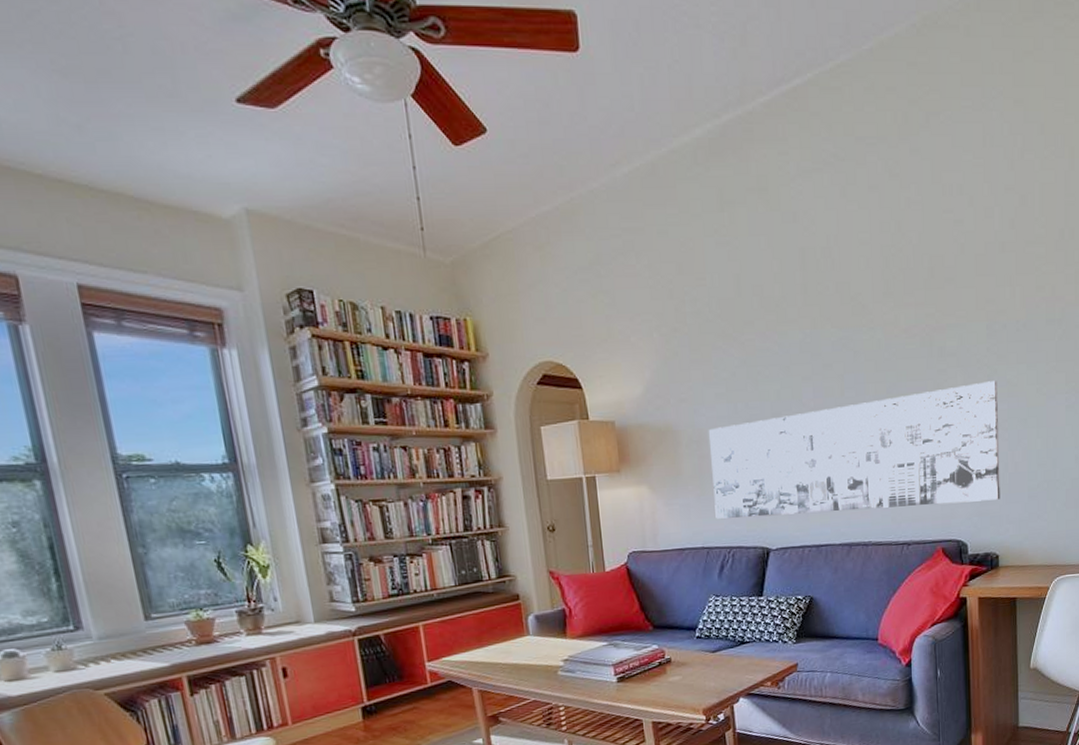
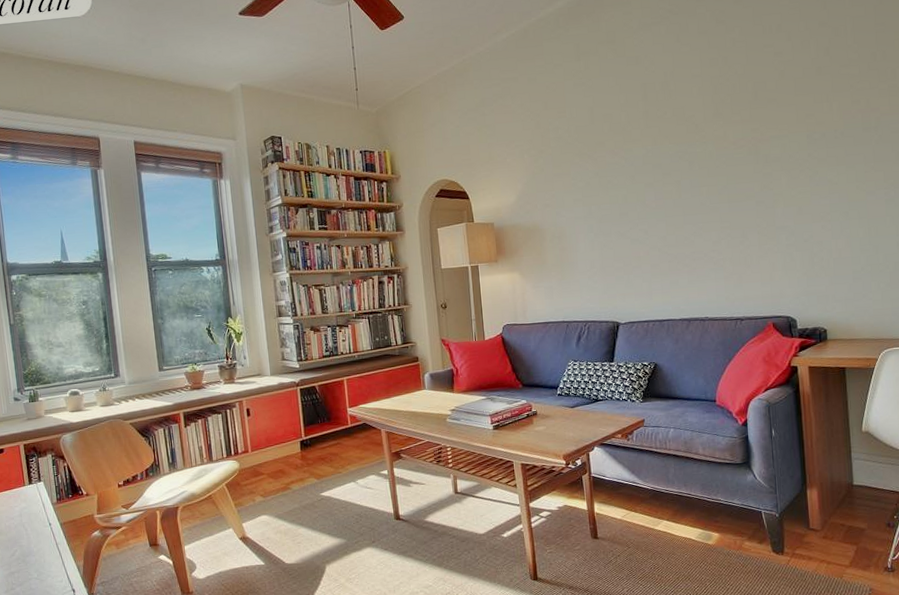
wall art: present [708,381,1000,519] -> none [567,180,826,299]

